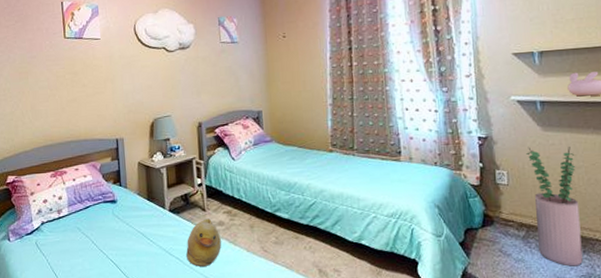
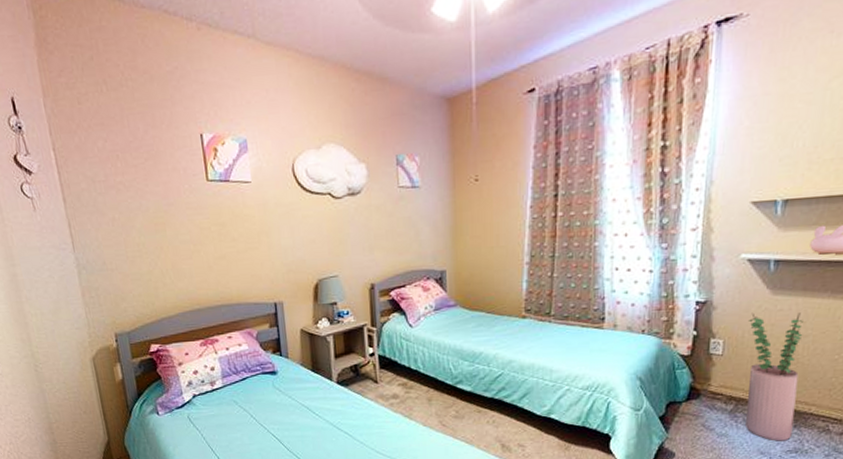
rubber duck: present [186,218,221,267] -> none [356,391,395,442]

